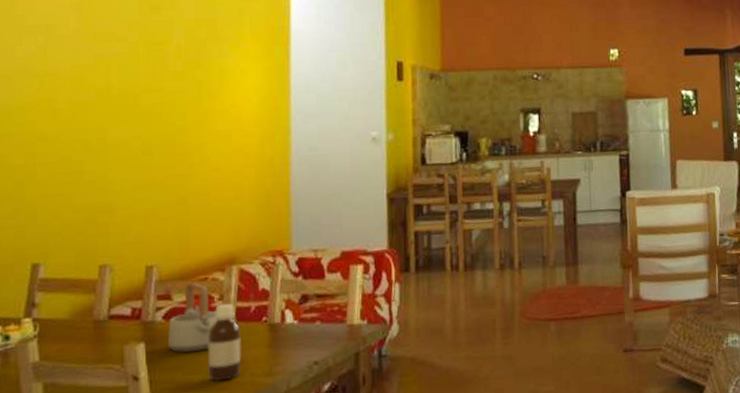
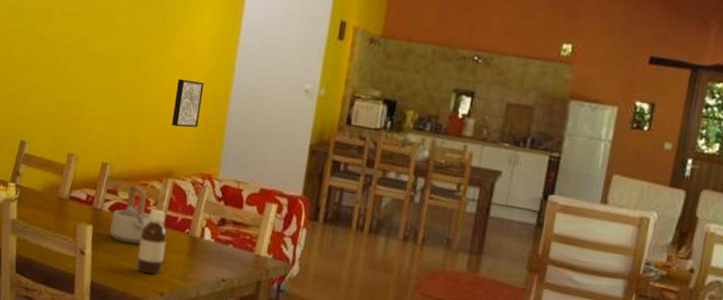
wall art: none [225,151,259,206] -> present [172,78,204,128]

